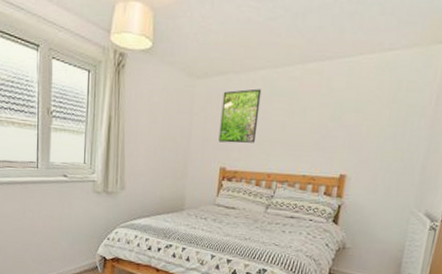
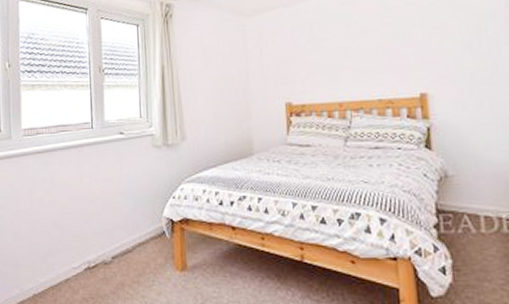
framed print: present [218,88,262,144] -> none [275,17,319,77]

